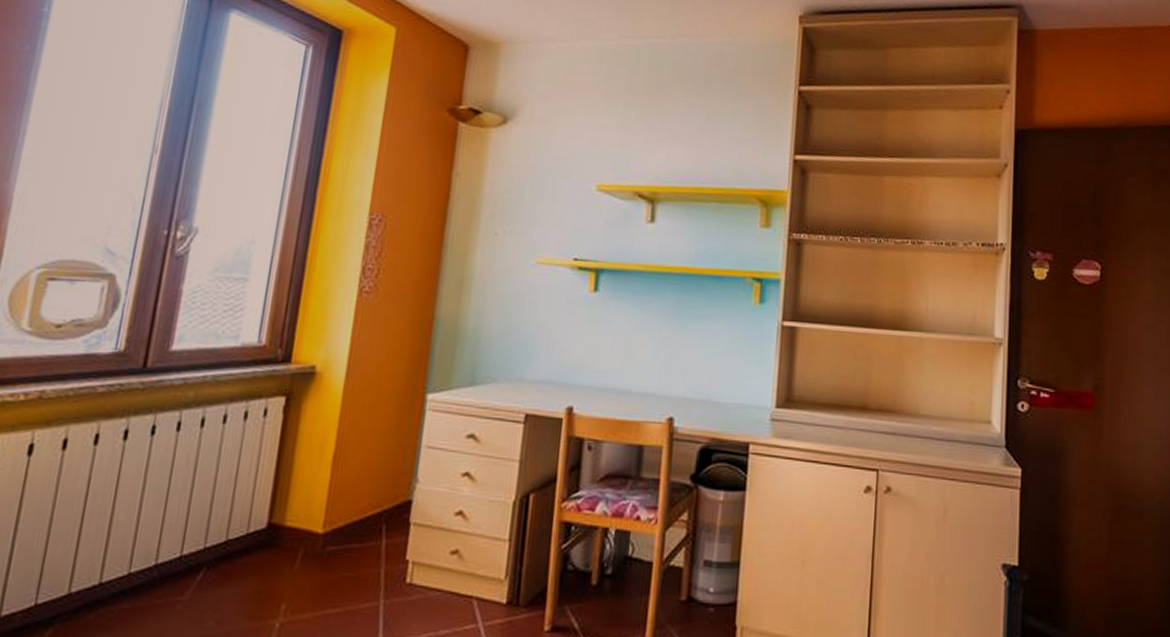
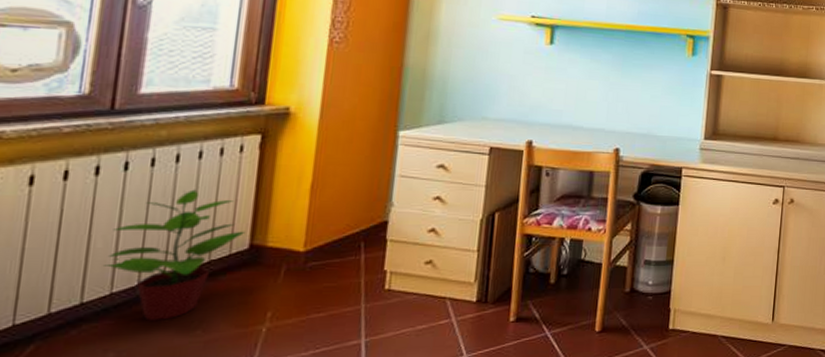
potted plant: none [123,457,265,608] -> present [102,189,246,321]

